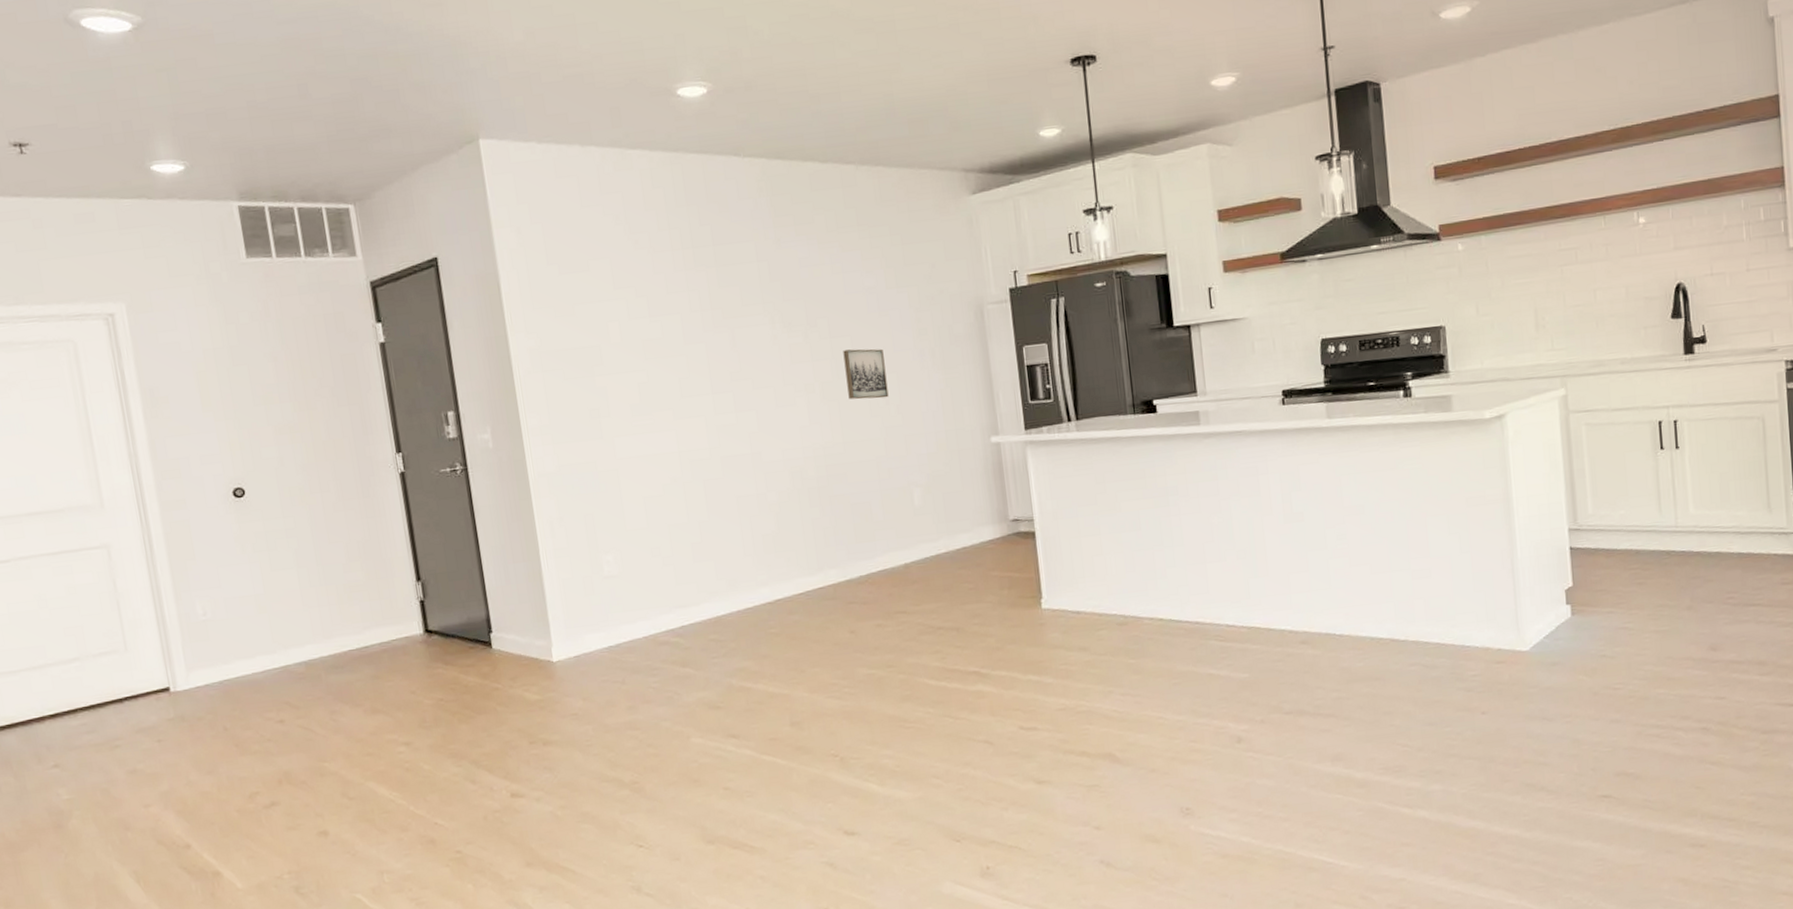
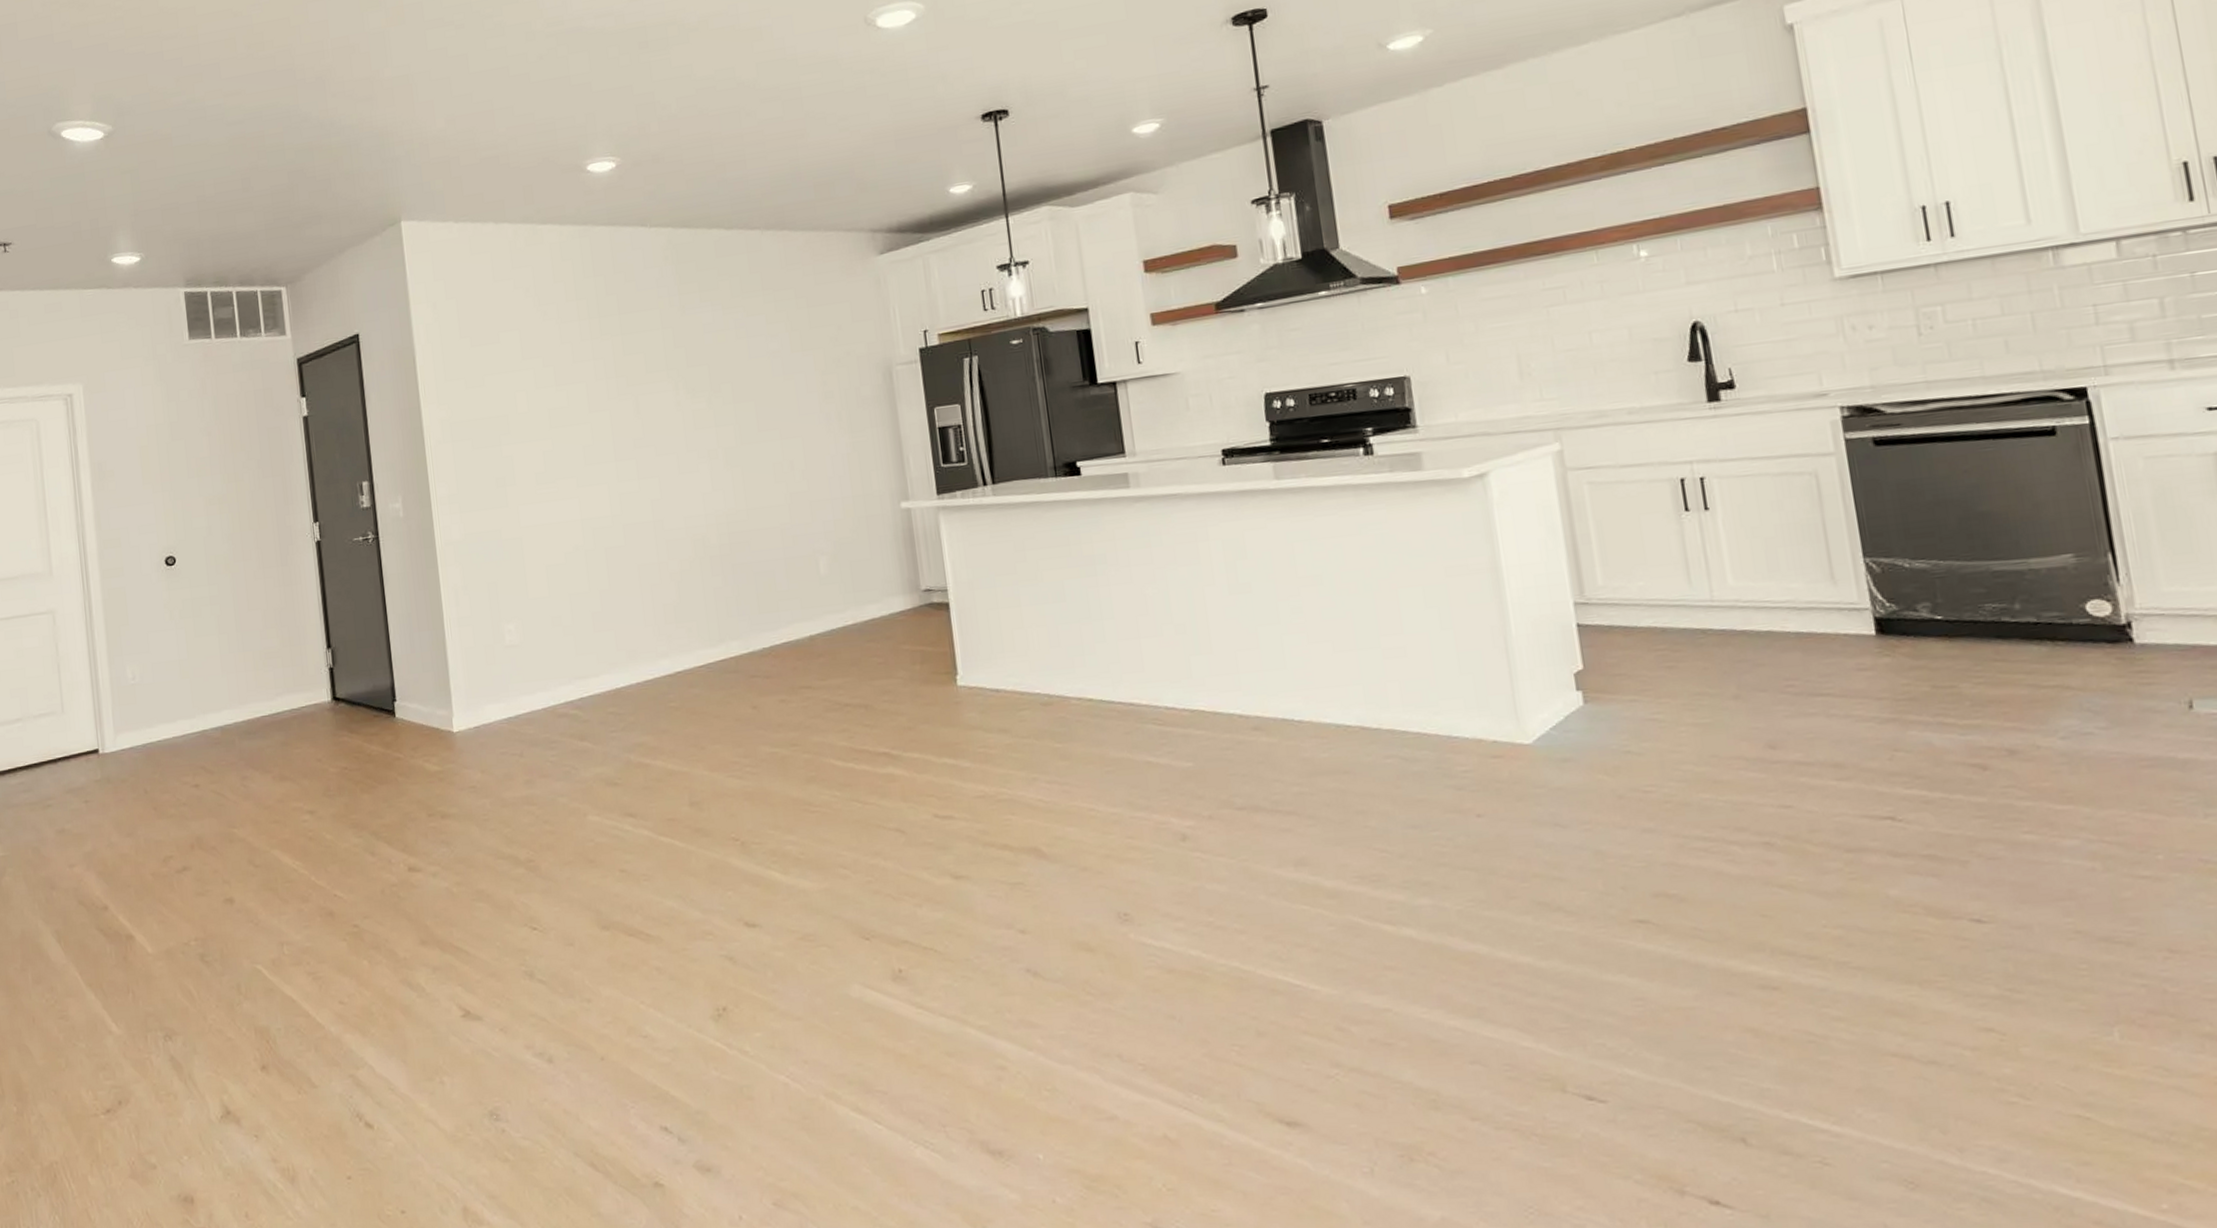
wall art: present [843,348,889,400] -> none [747,413,794,465]

